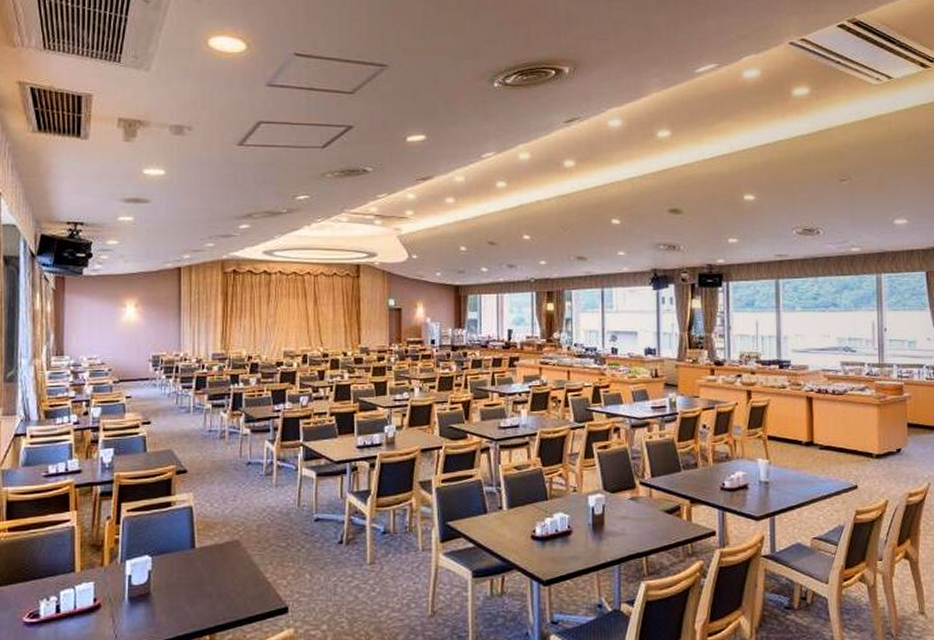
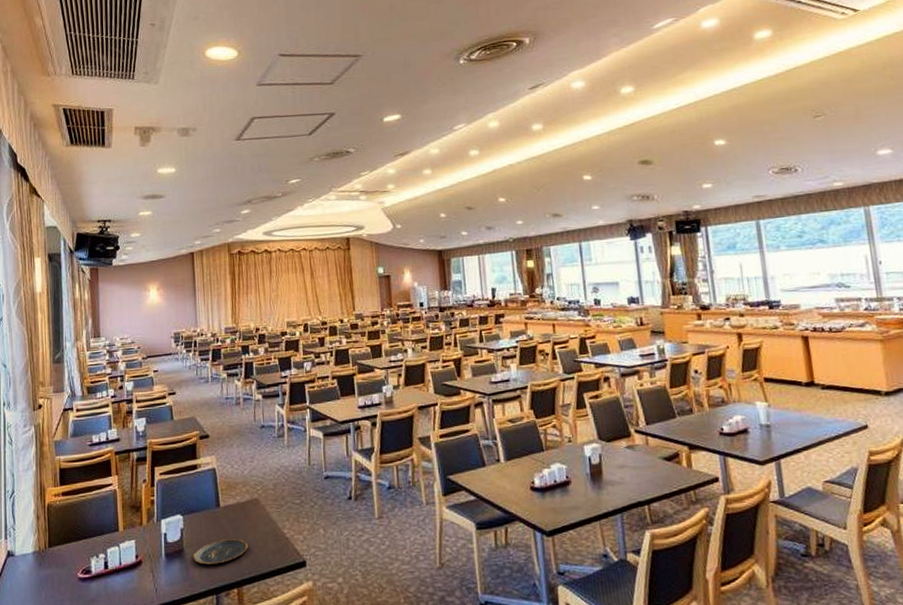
plate: none [161,582,224,610] -> present [193,539,248,565]

